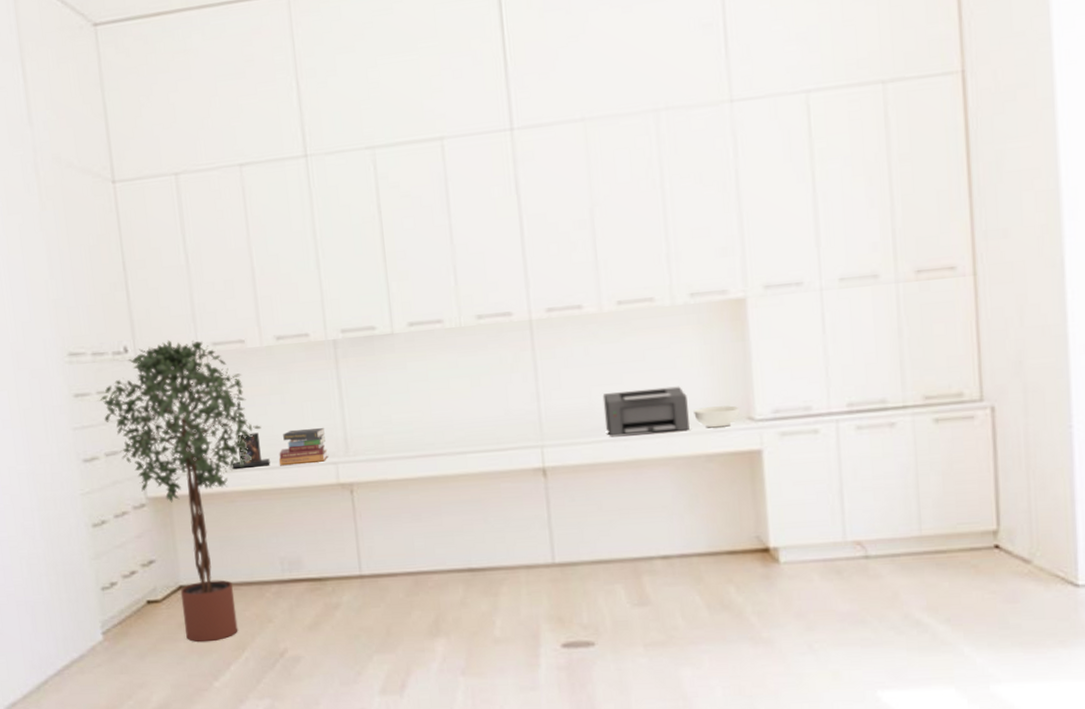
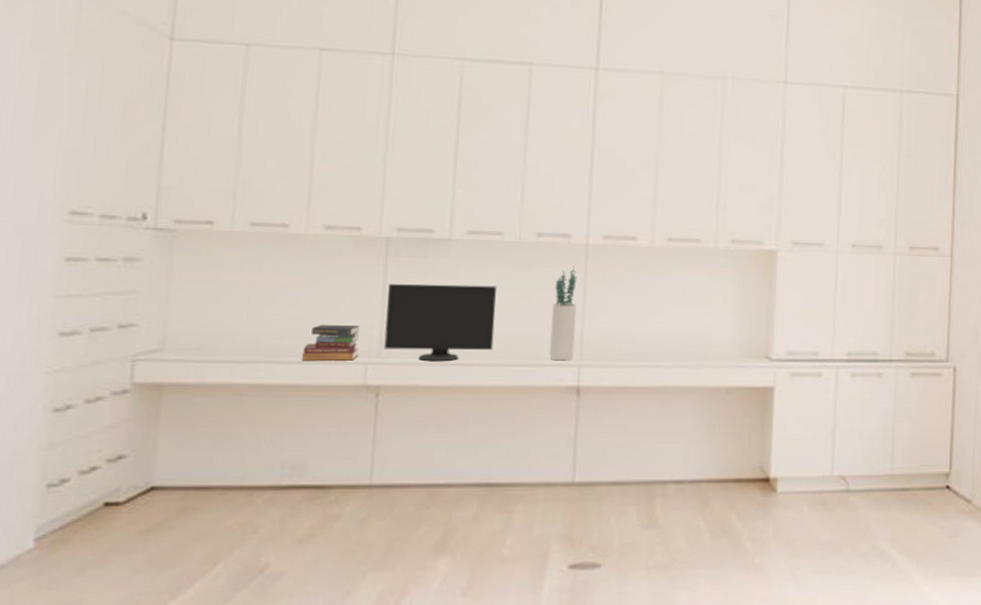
potted tree: present [97,339,262,643] -> none [94,212,289,554]
photo frame: present [232,432,270,470] -> none [245,323,292,361]
computer monitor: none [343,374,452,456] -> present [384,284,497,362]
vase: none [503,344,534,444] -> present [549,266,577,361]
printer: present [602,386,690,437] -> none [641,321,717,364]
bowl: present [693,405,741,428] -> none [721,344,761,363]

